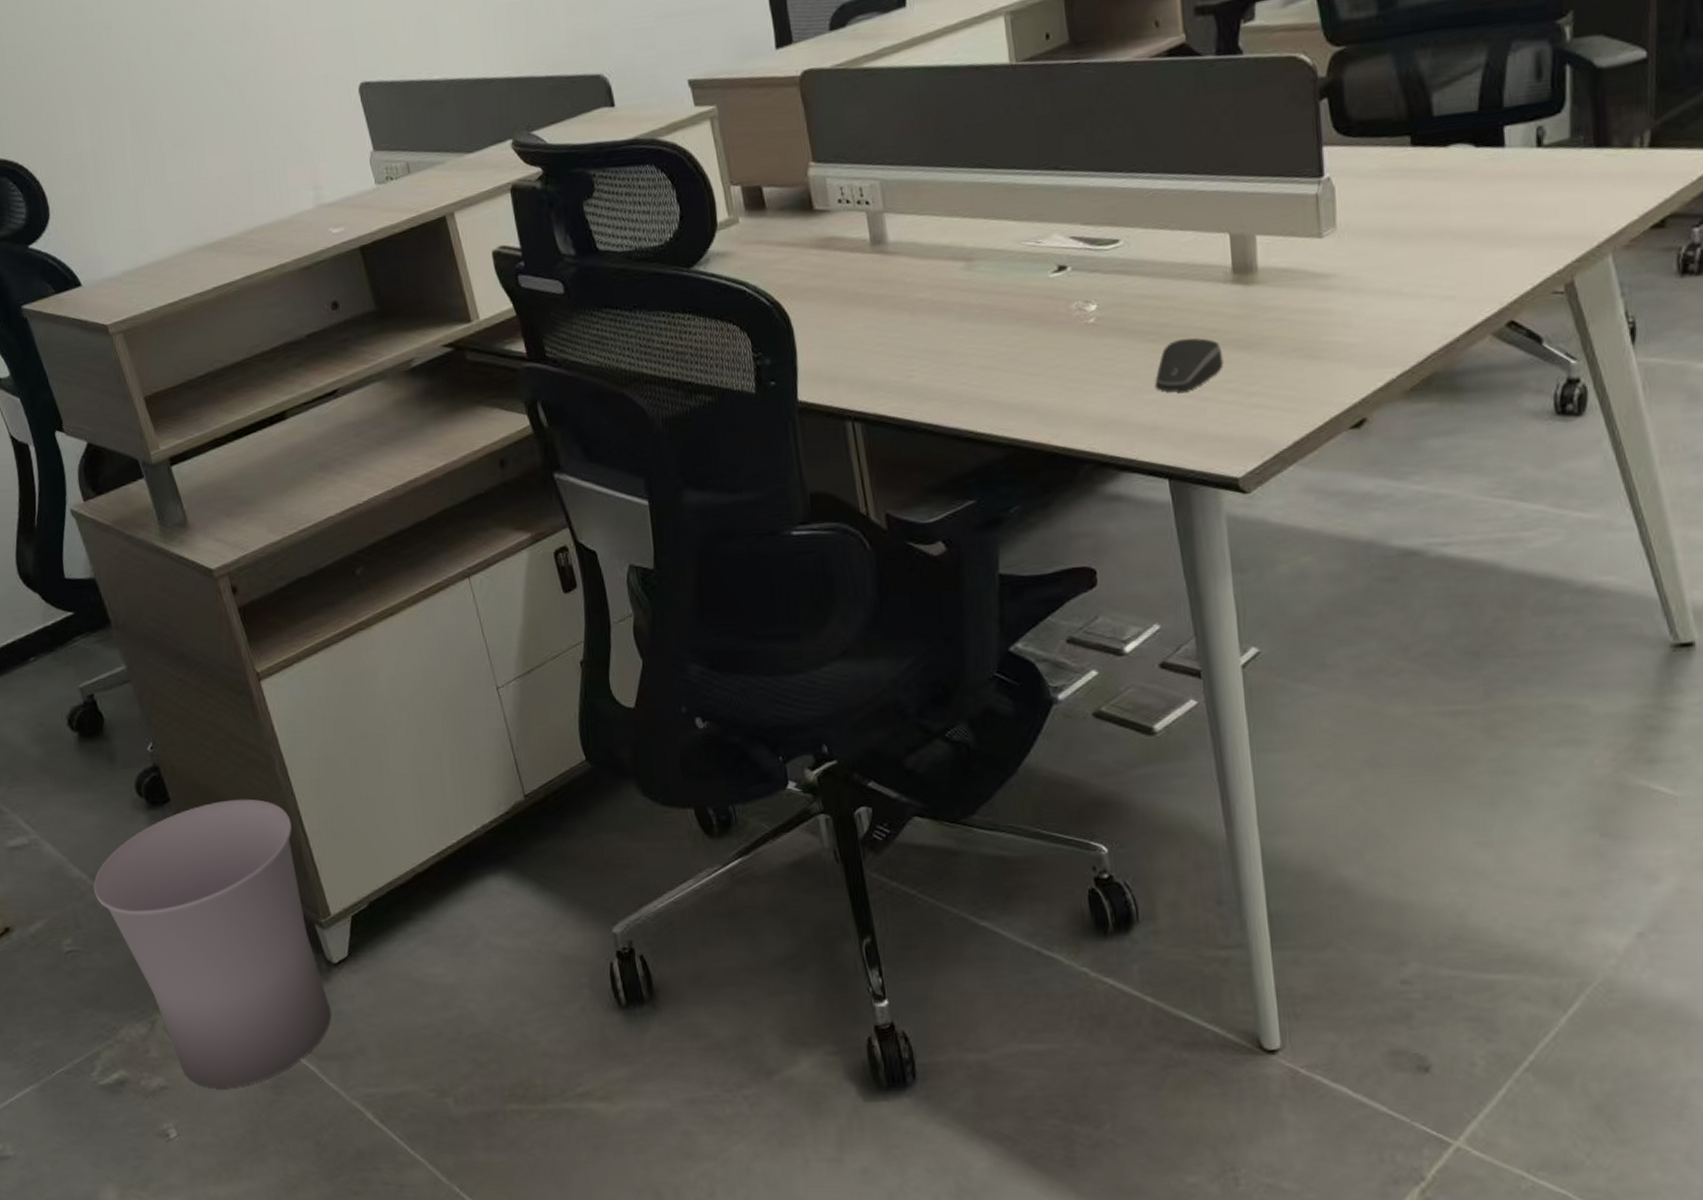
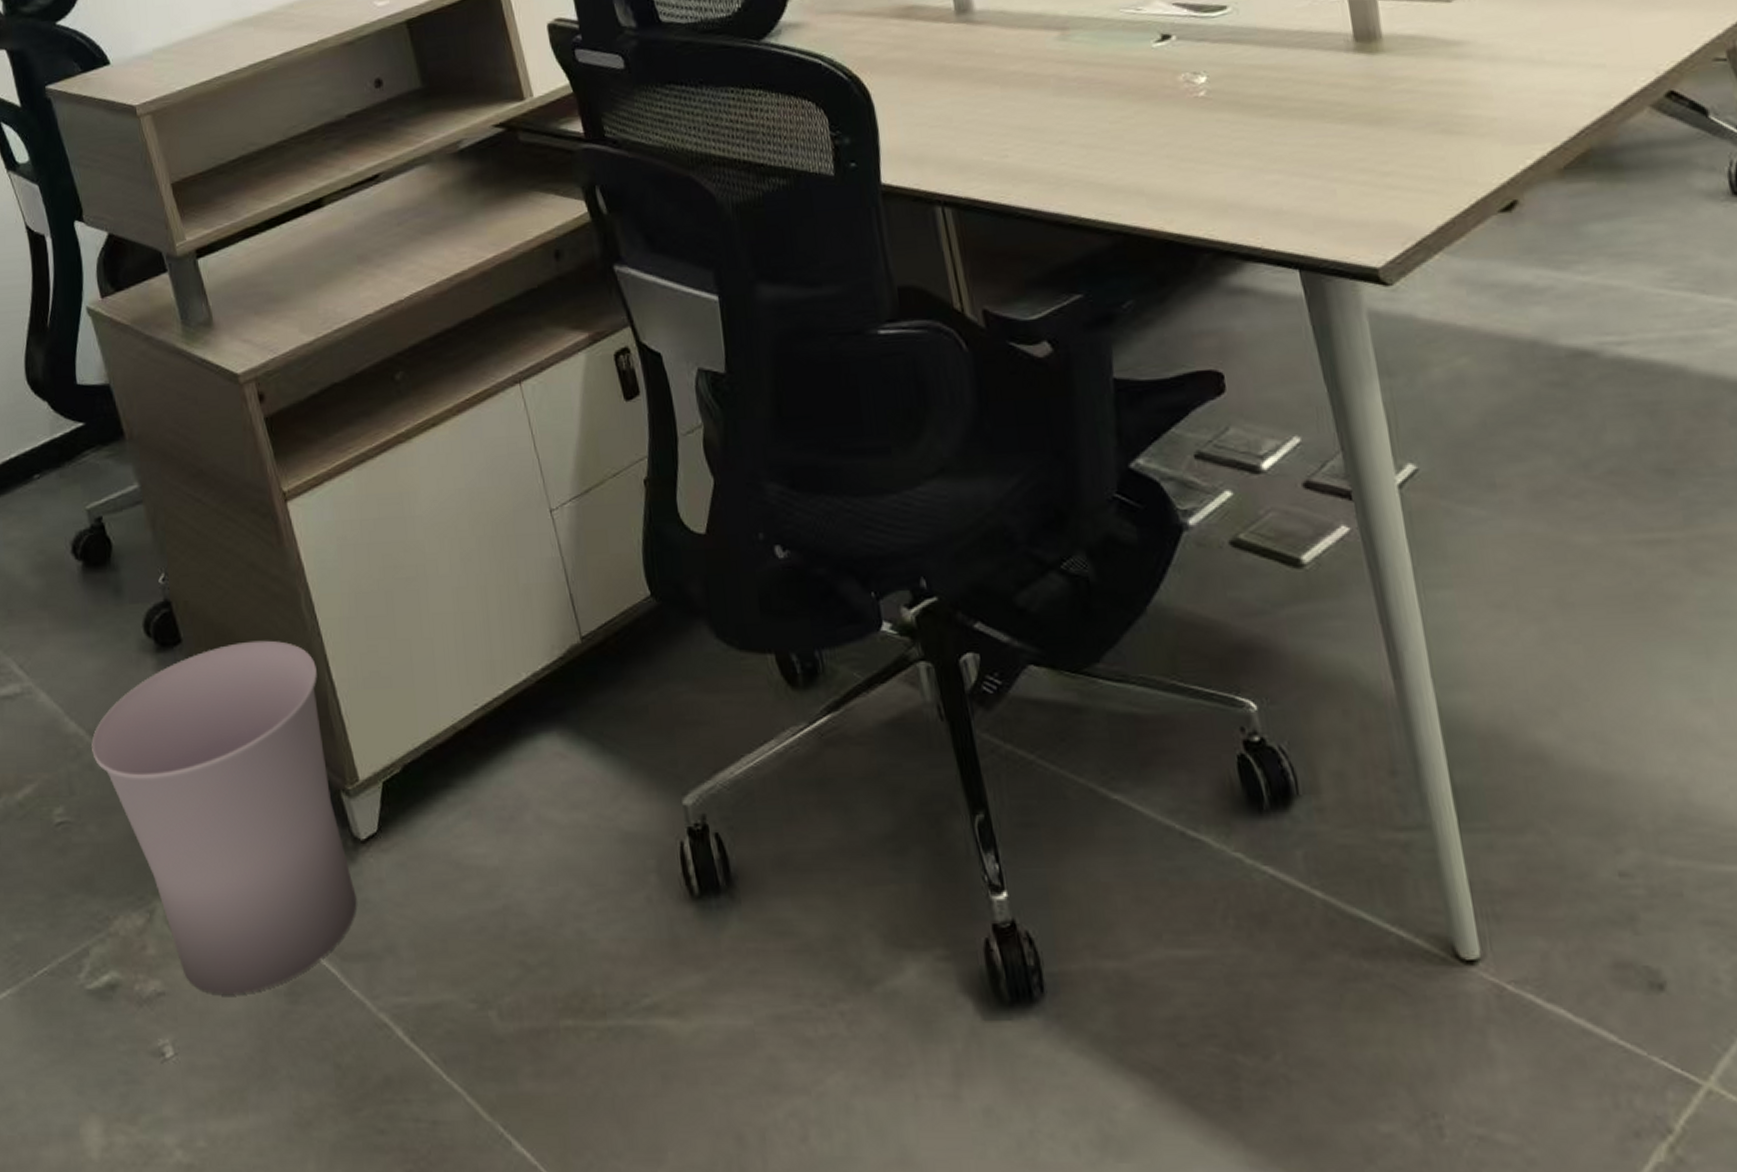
computer mouse: present [1155,338,1223,392] -> none [1276,112,1352,172]

